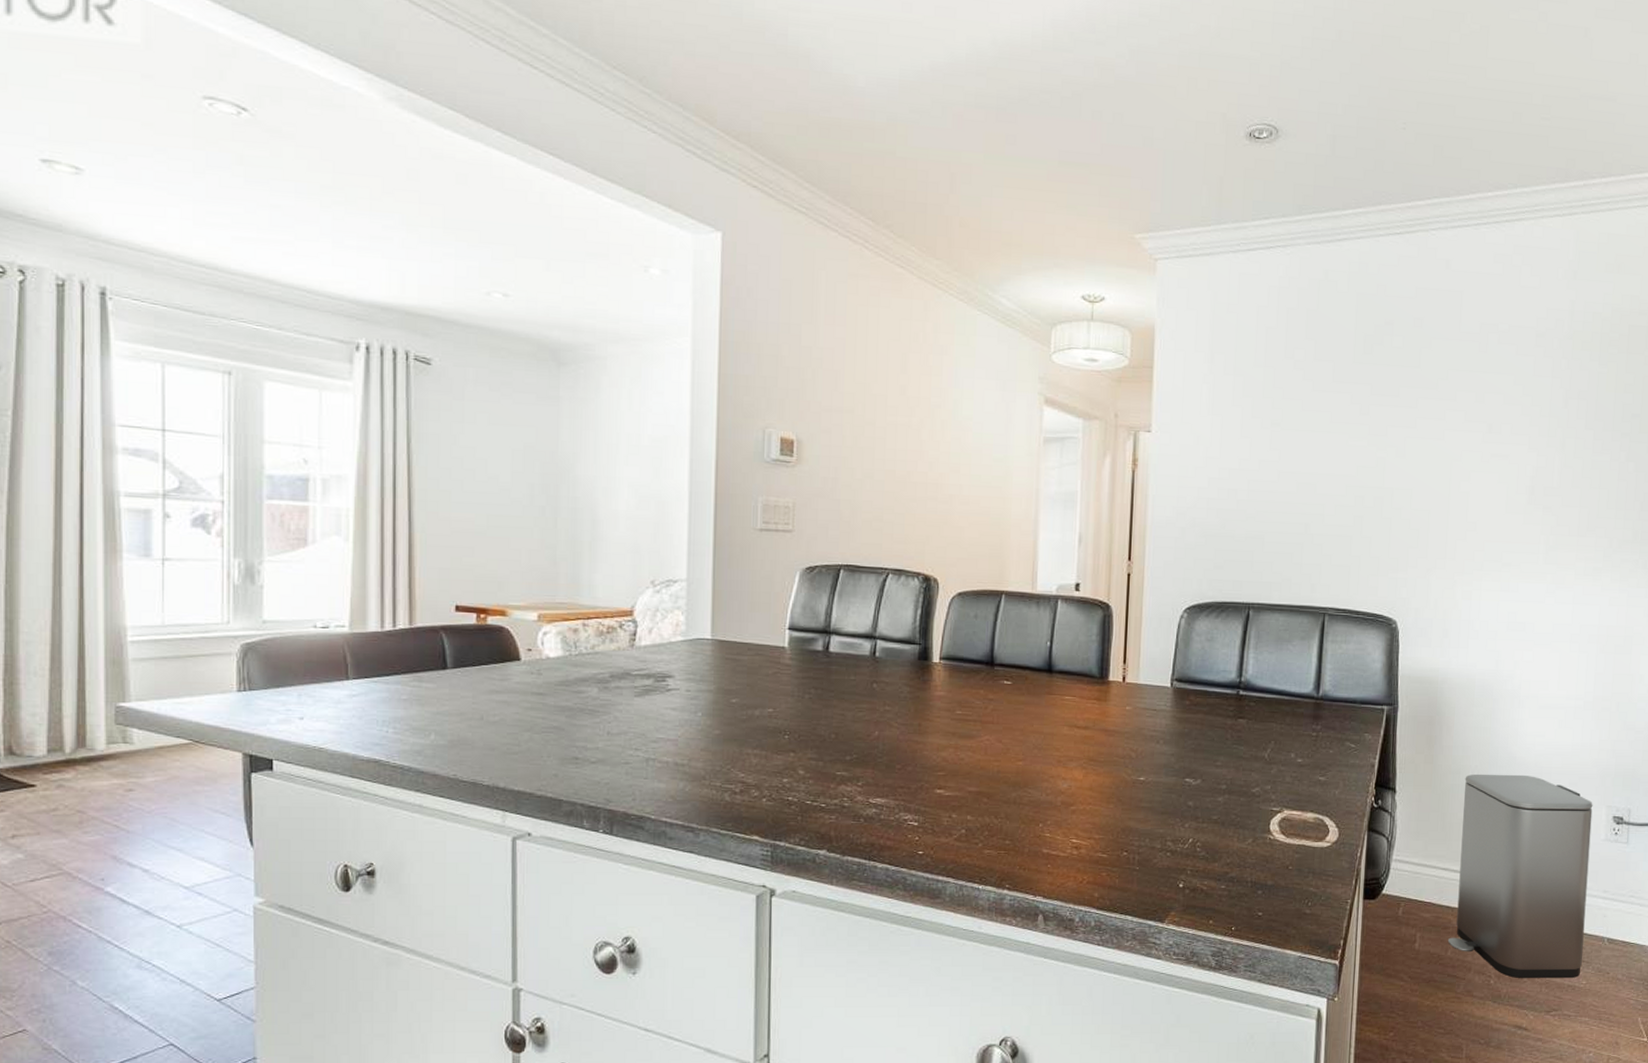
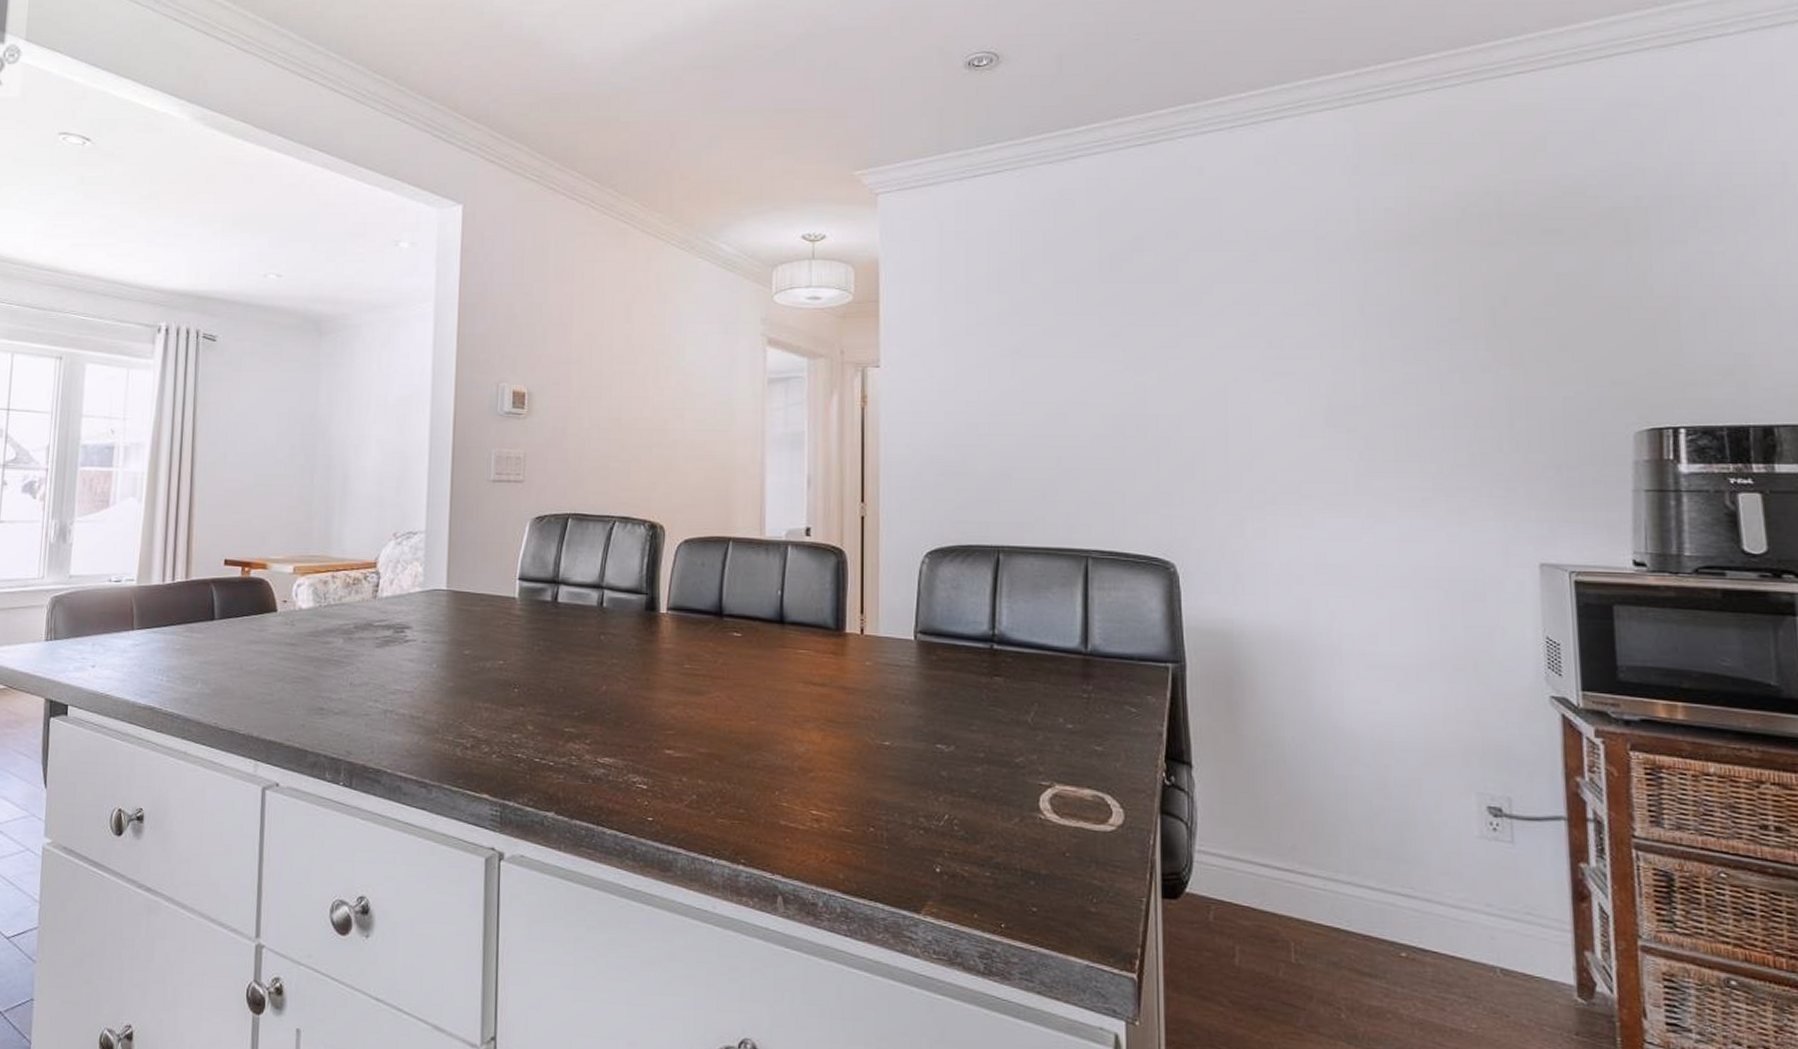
pedal bin: present [1447,773,1593,978] -> none [1277,747,1467,1019]

